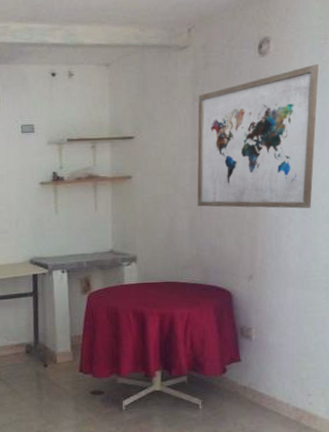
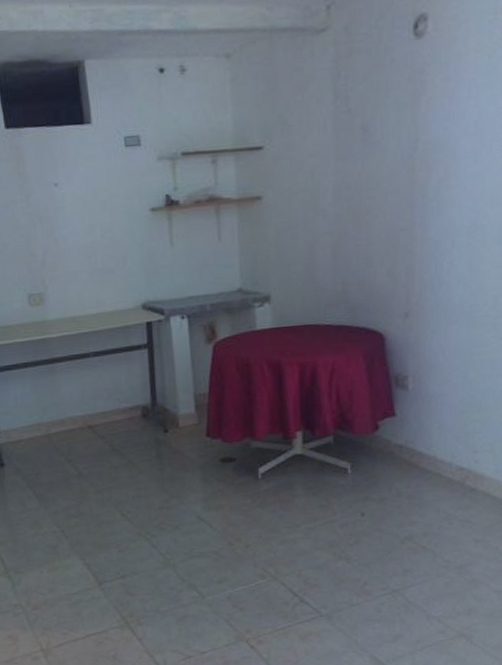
wall art: present [197,64,319,209] -> none [340,46,487,232]

